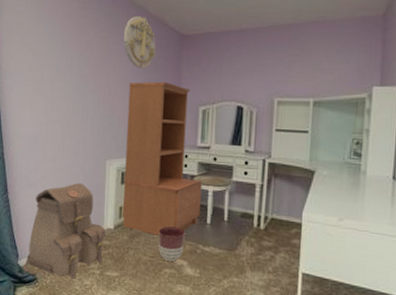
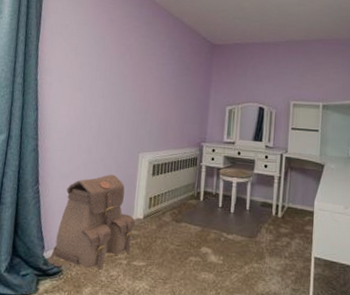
bookshelf: present [122,81,202,236] -> none [152,83,228,225]
wall decoration: present [123,15,156,69] -> none [160,25,190,72]
planter: present [158,226,185,261] -> none [185,215,211,249]

